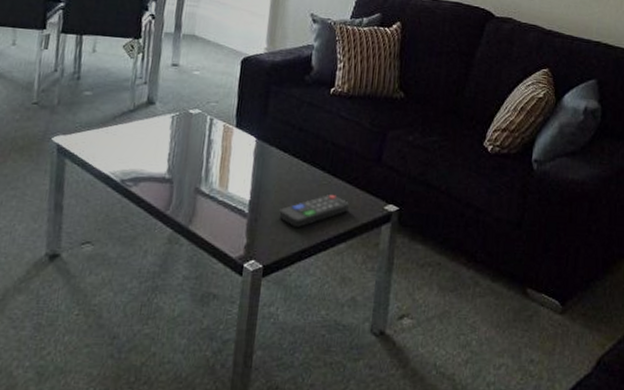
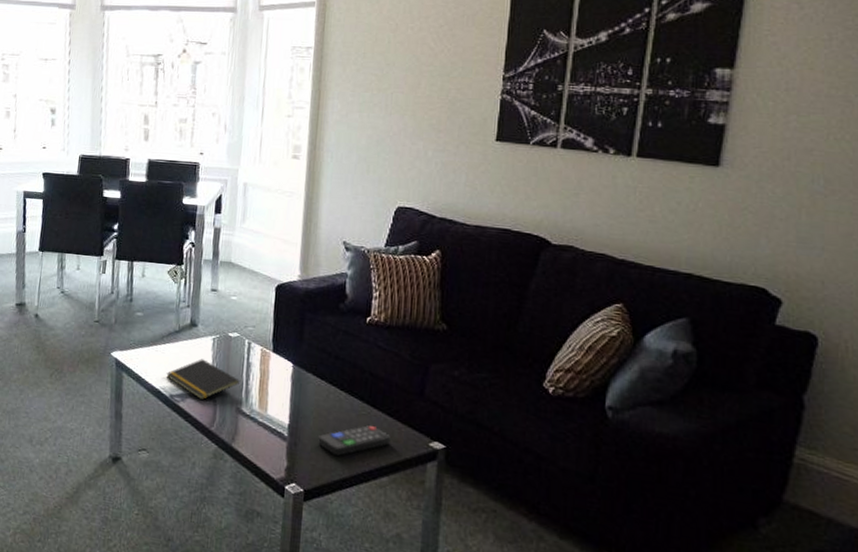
notepad: none [117,139,200,182] -> present [166,359,240,400]

